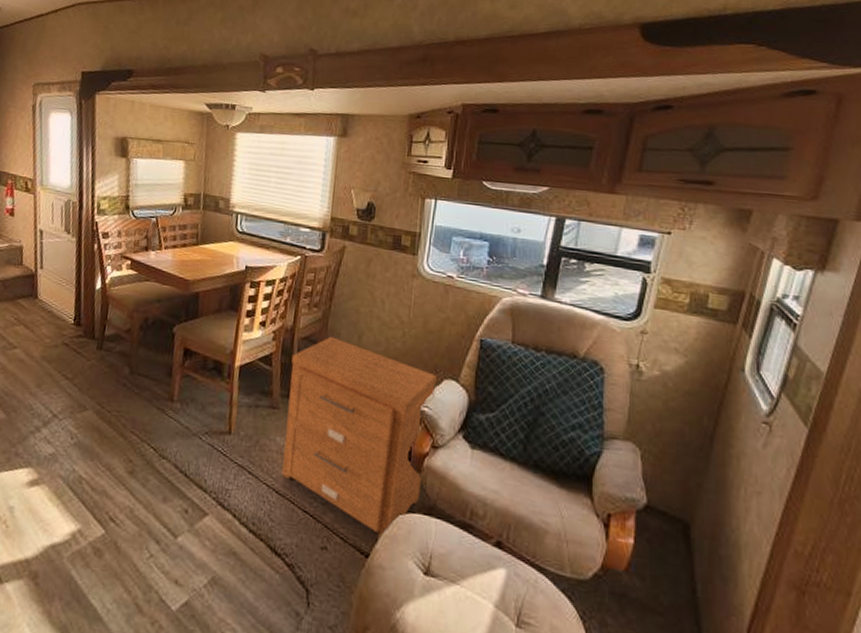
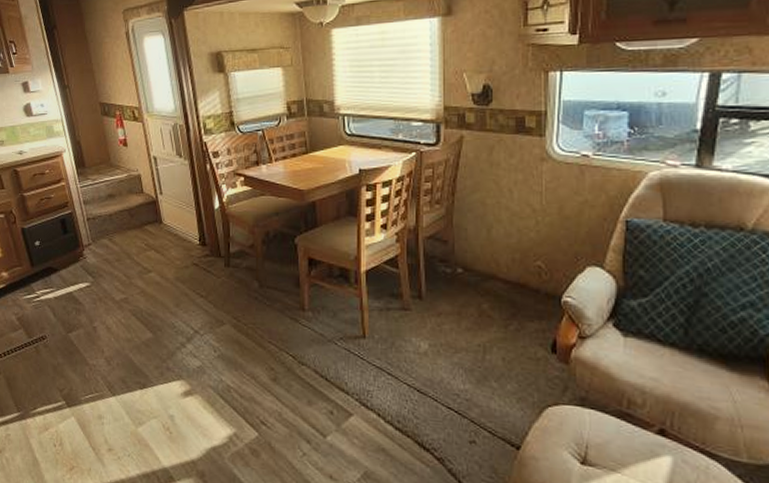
nightstand: present [282,336,437,538] -> none [419,233,578,430]

